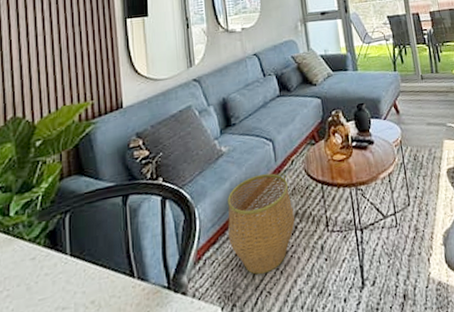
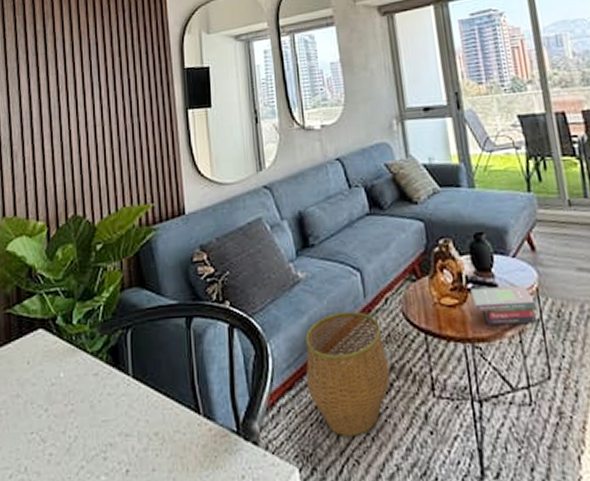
books: none [354,139,401,172] -> present [470,285,538,326]

